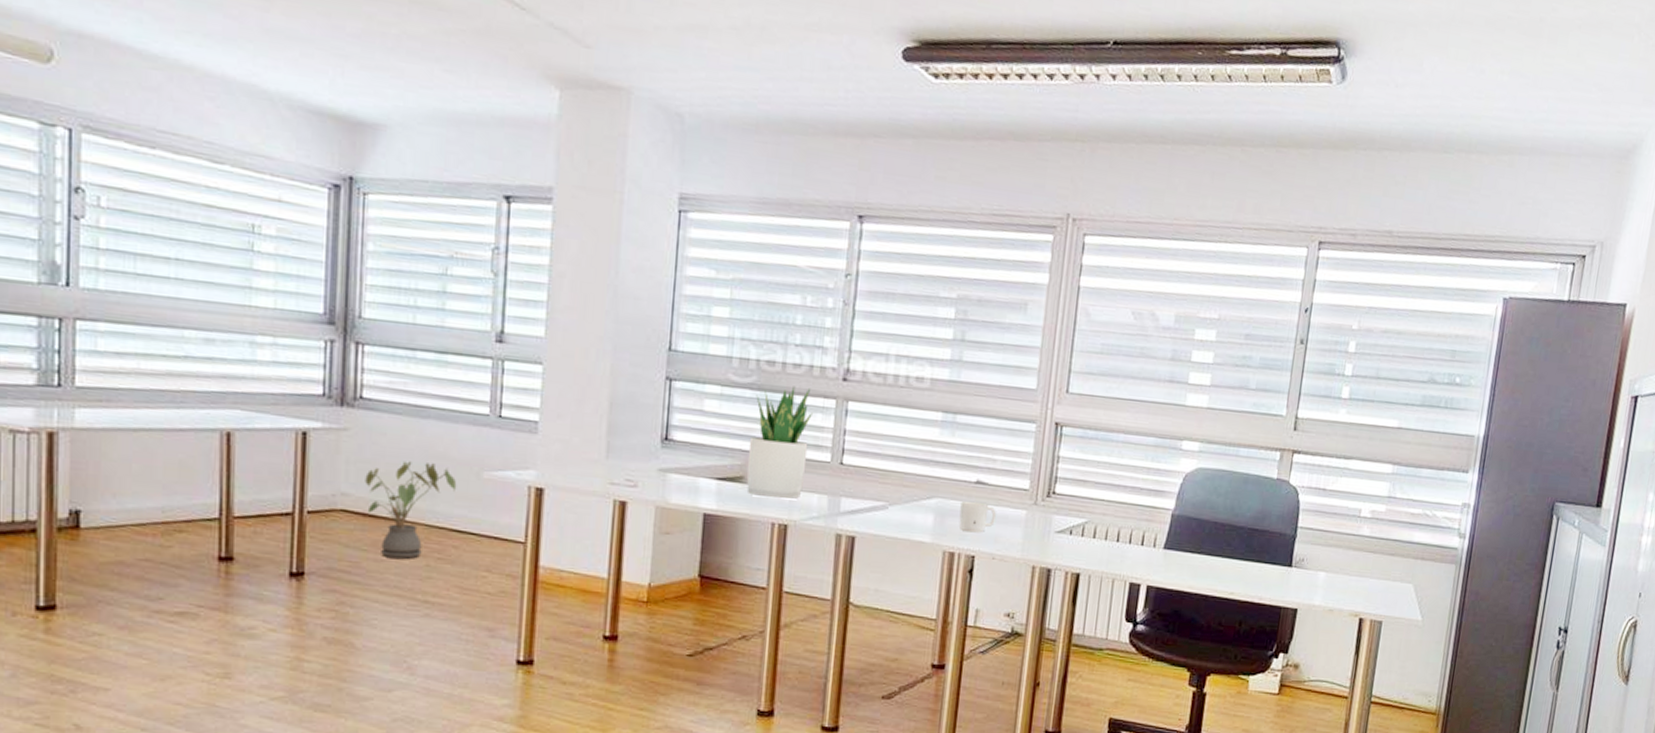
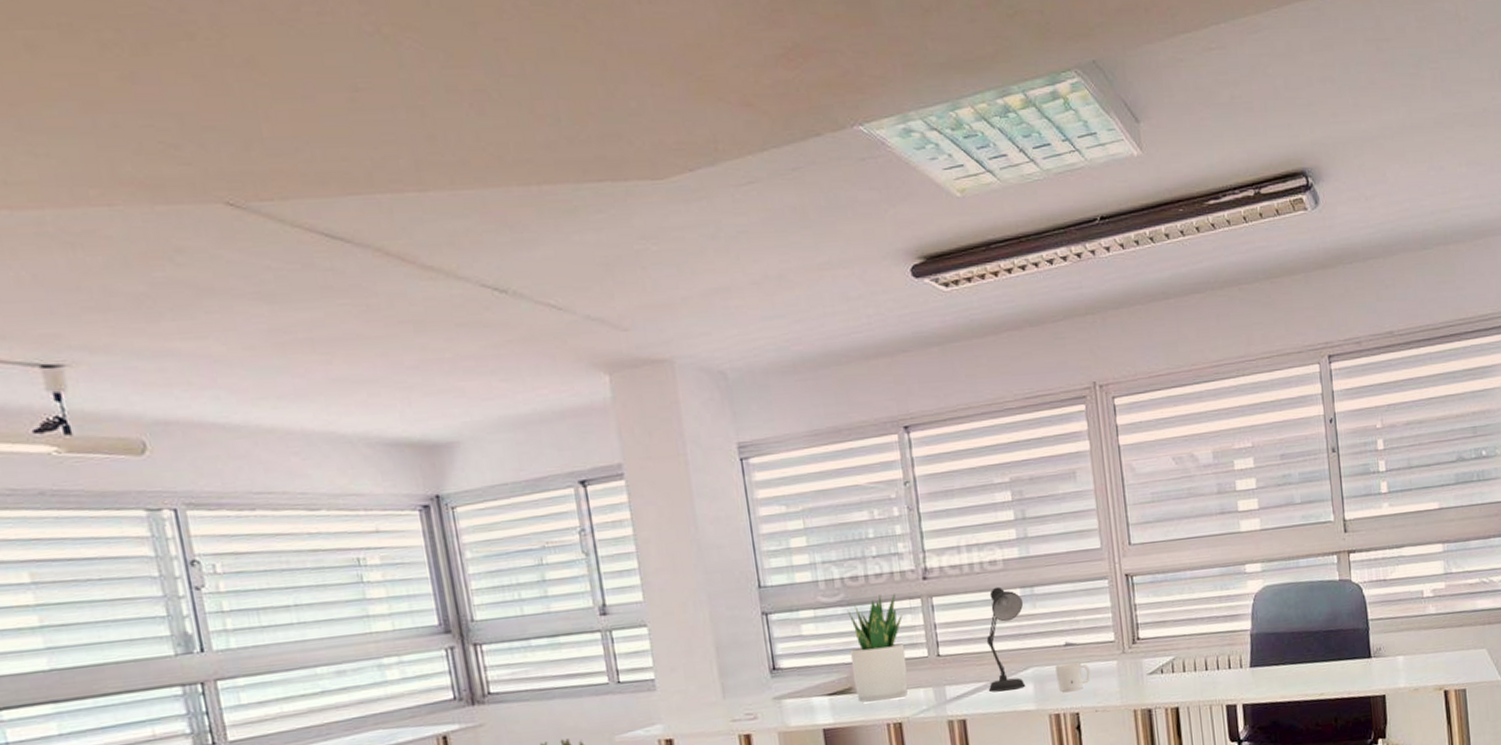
desk lamp: none [886,405,943,518] -> present [986,586,1025,692]

